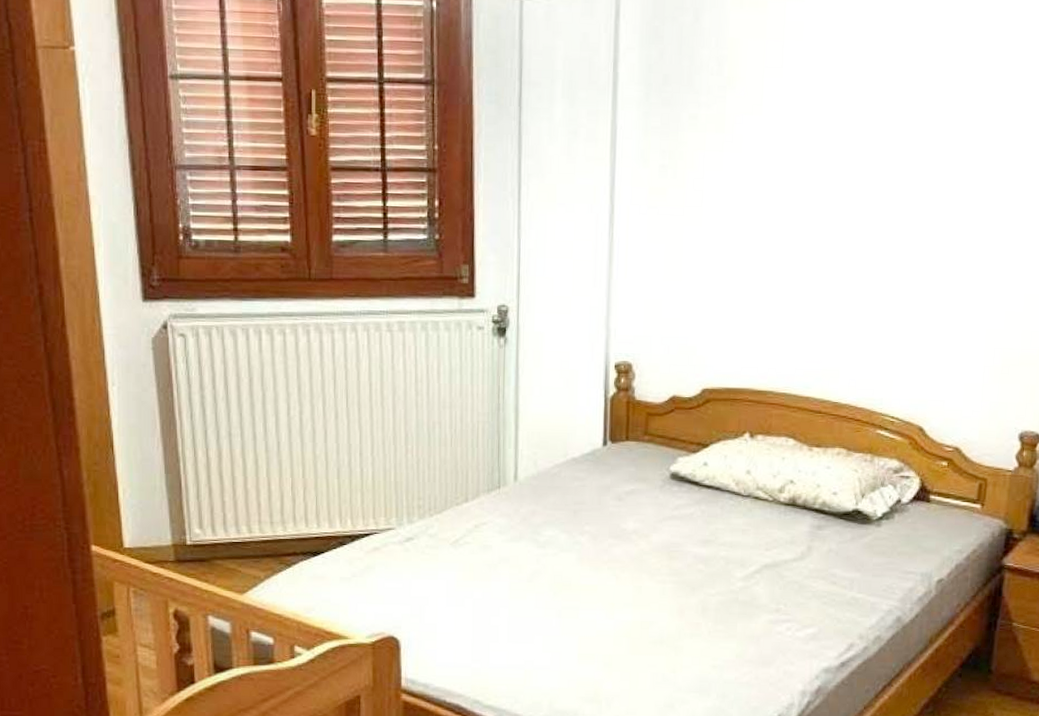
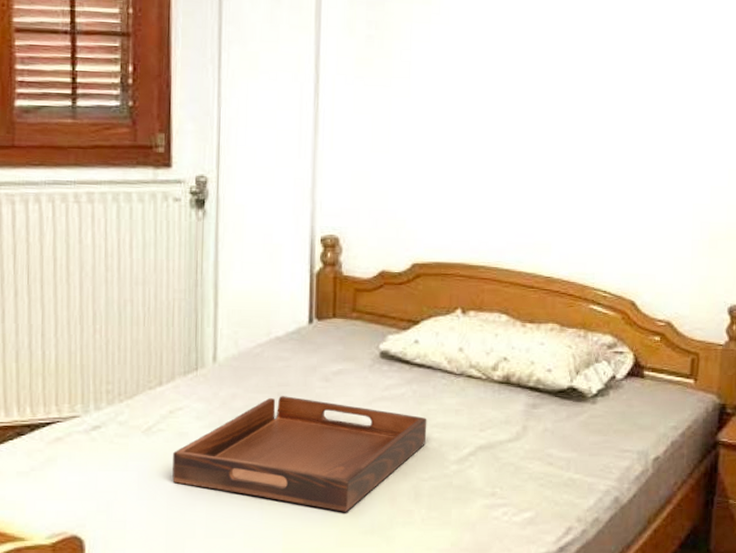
serving tray: none [478,513,715,623] -> present [172,396,427,512]

